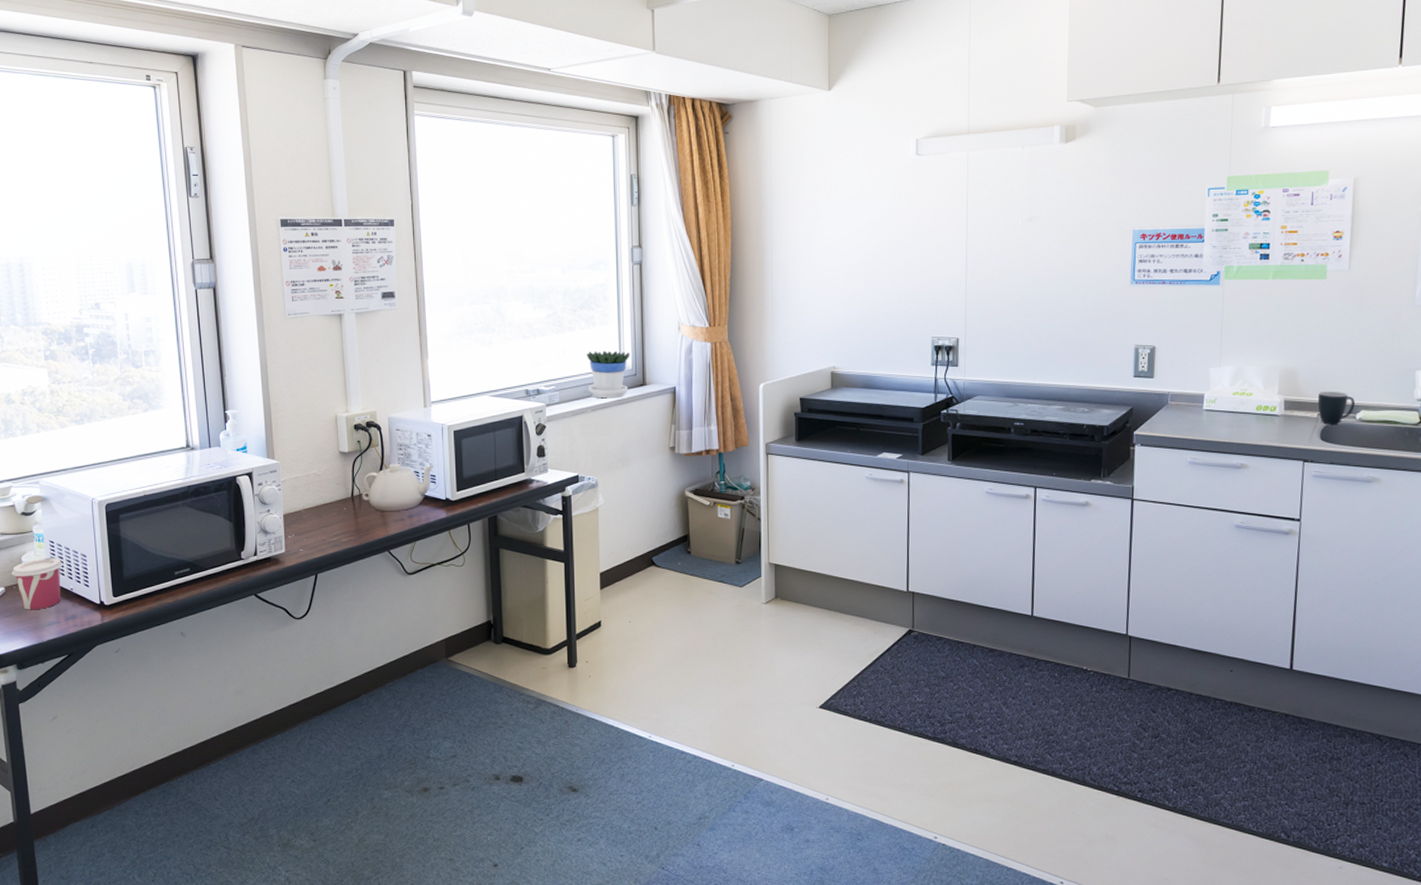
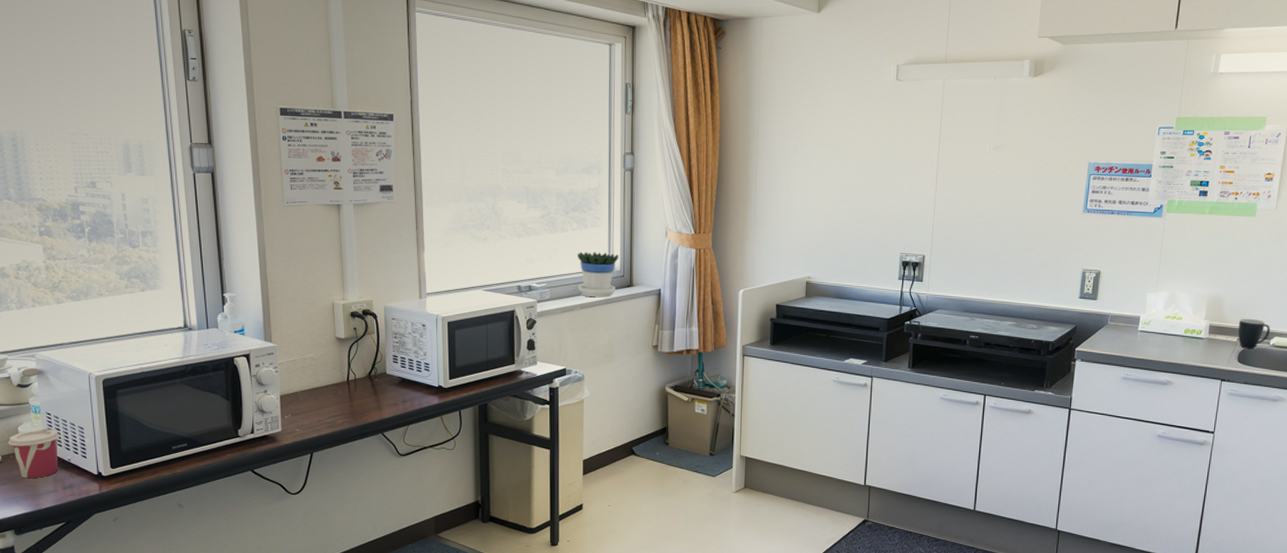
teapot: present [361,463,435,511] -> none [357,350,429,396]

